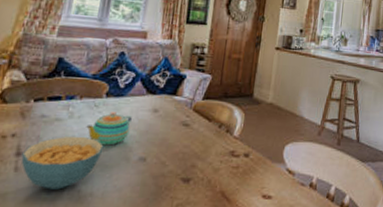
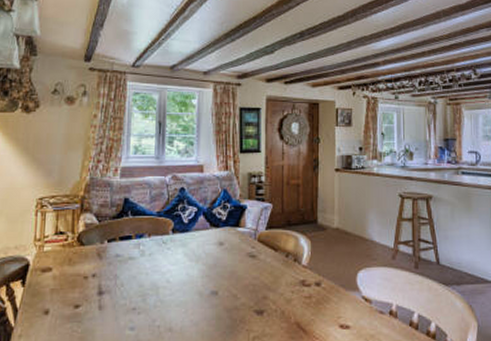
cereal bowl: present [21,136,104,190] -> none [103,273,176,326]
teapot: present [86,112,132,146] -> none [158,247,199,281]

